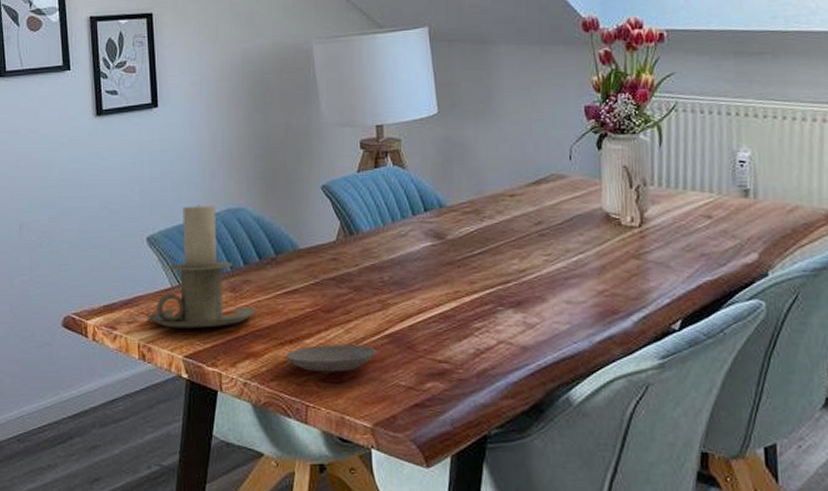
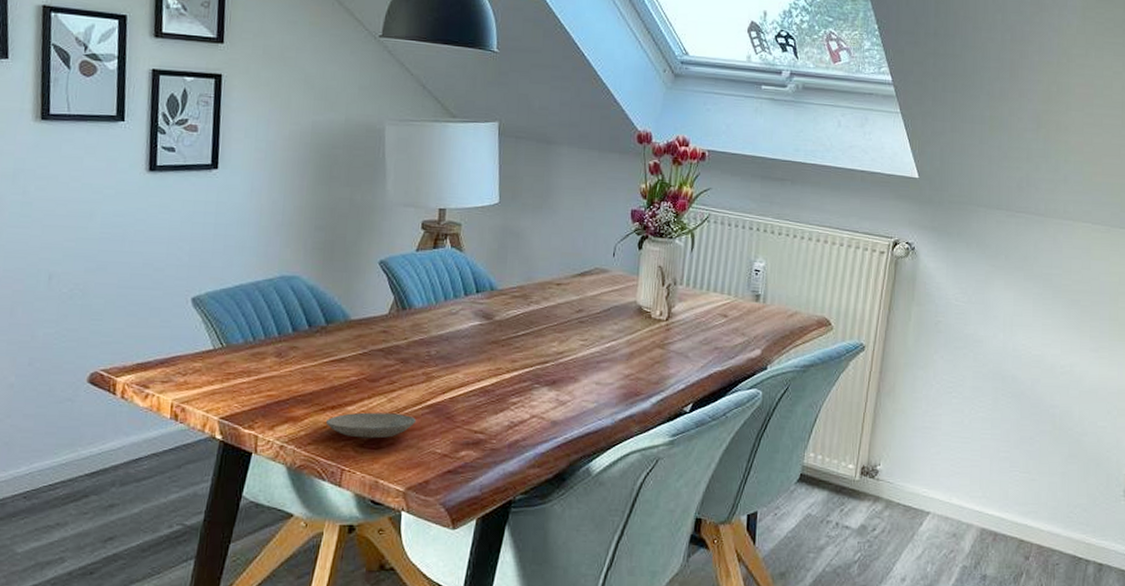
candle holder: present [147,205,257,328] -> none [183,269,301,391]

